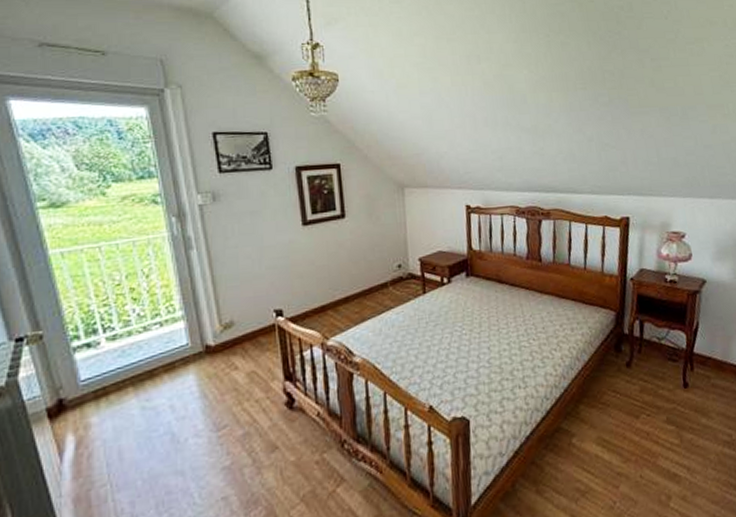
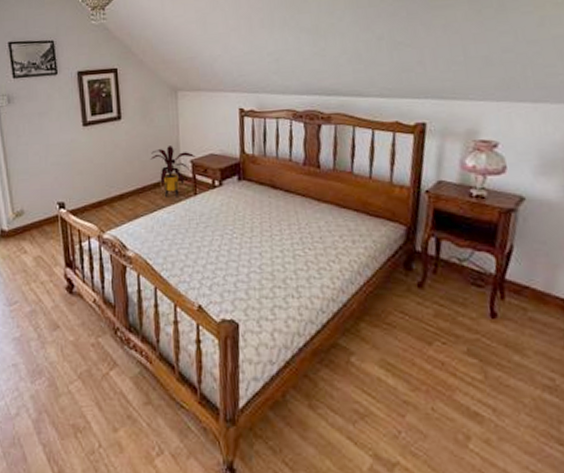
house plant: none [377,244,424,298] -> present [150,146,196,198]

